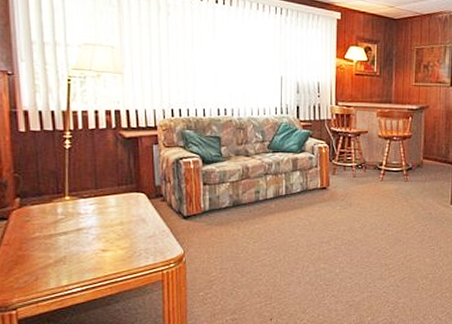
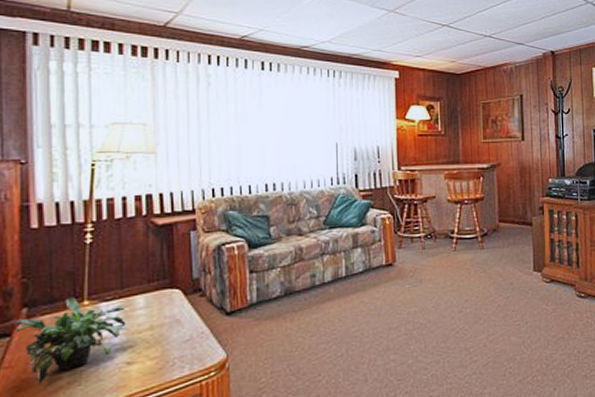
potted plant: none [9,192,103,261] -> present [14,297,129,385]

